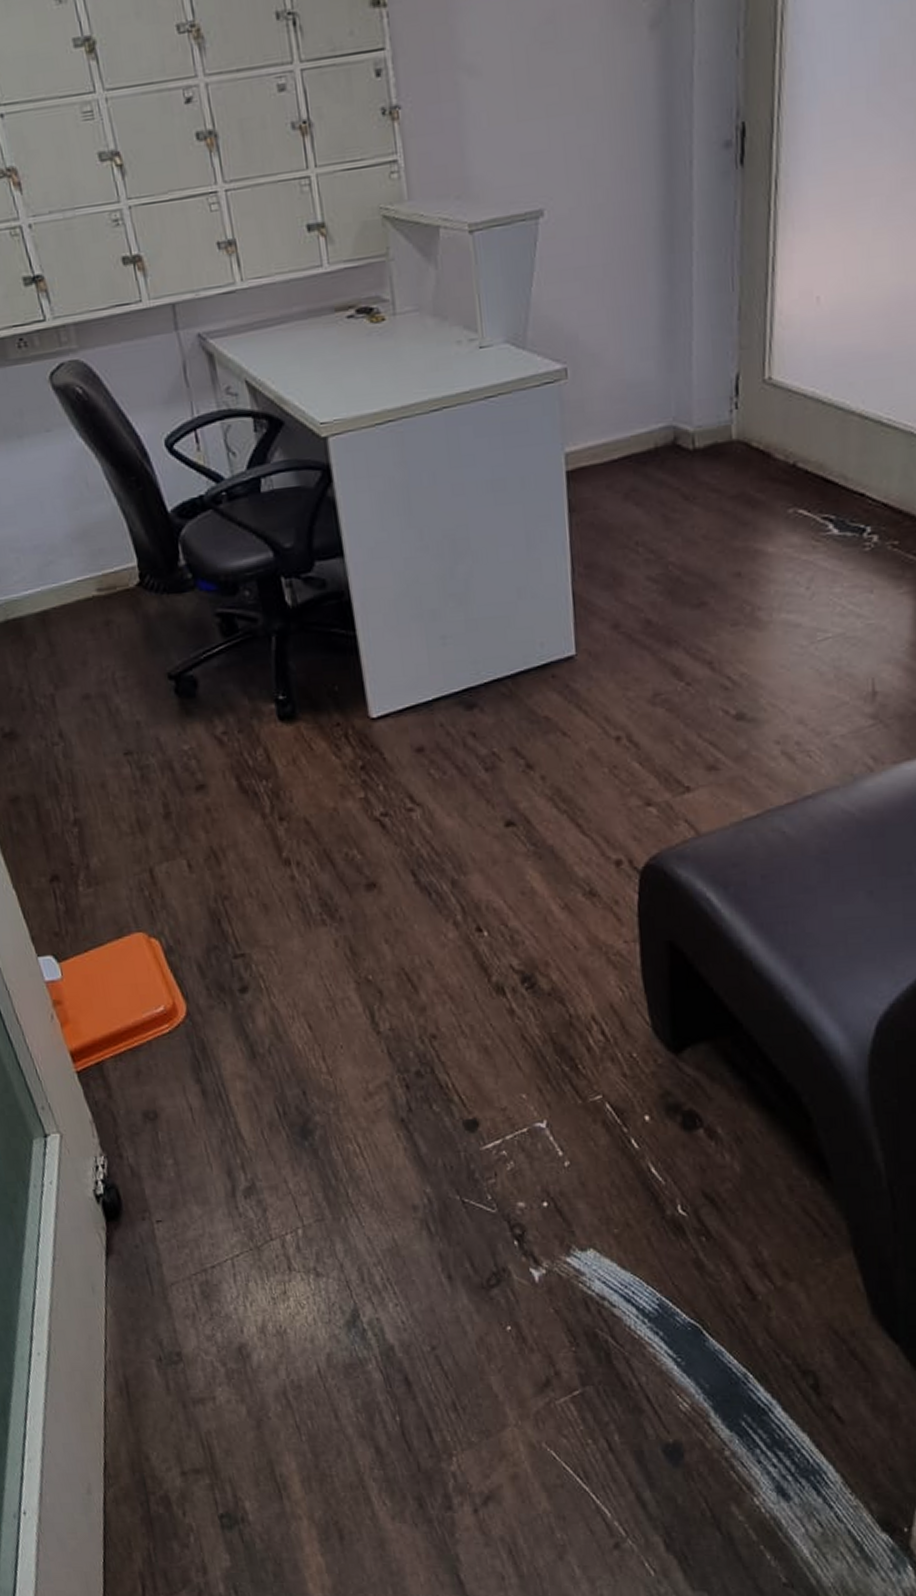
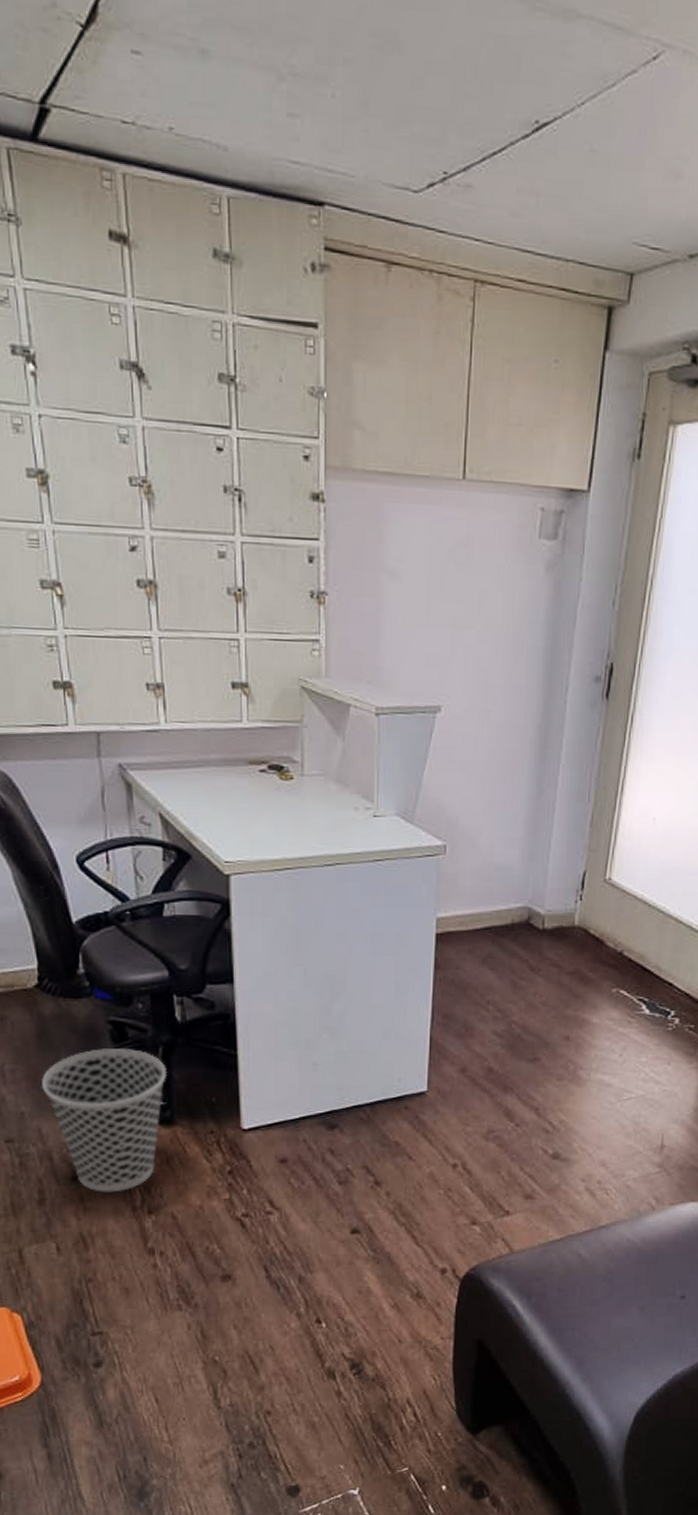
wastebasket: none [154,641,284,801] -> present [42,1048,168,1193]

